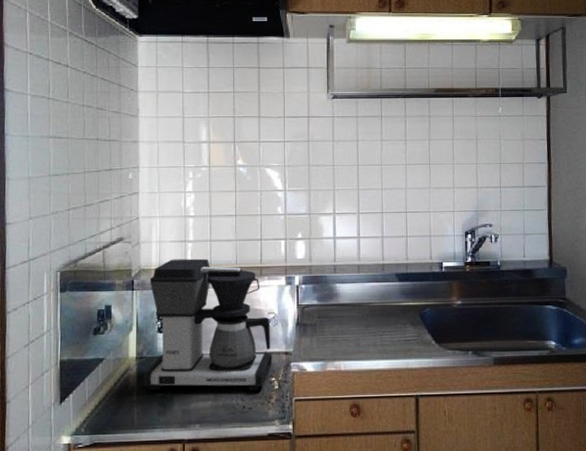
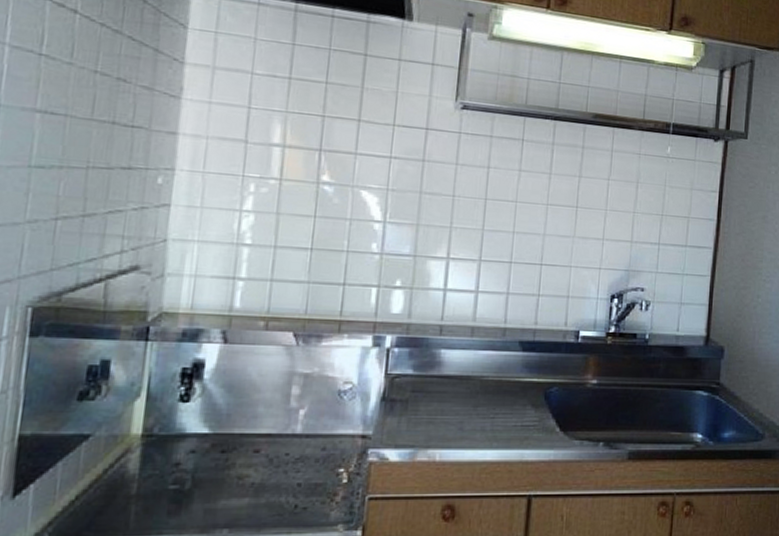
coffee maker: present [143,258,272,391] -> none [149,301,345,486]

